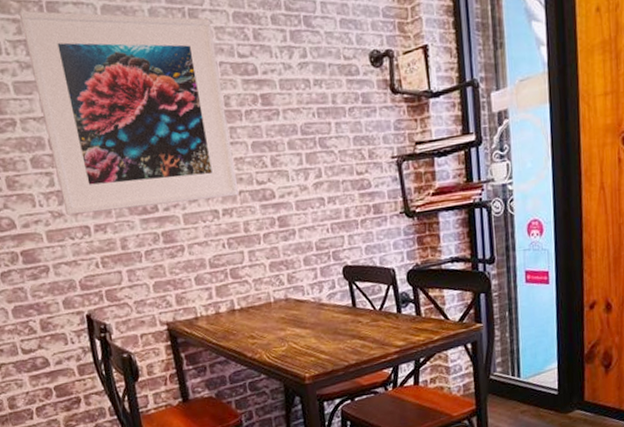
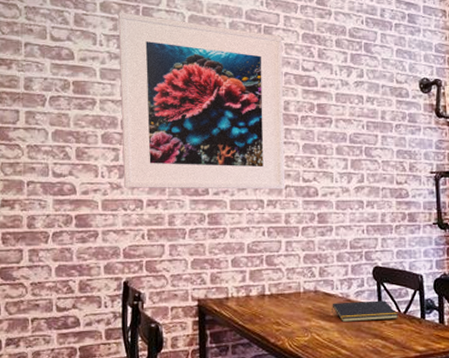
notepad: none [305,300,374,328] -> present [332,300,398,323]

